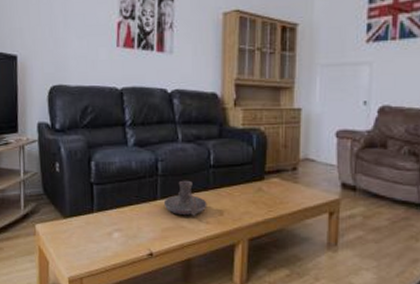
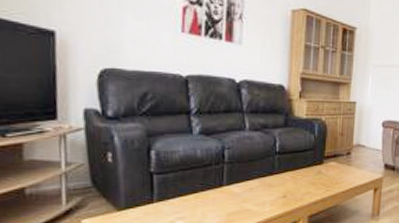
candle holder: present [163,180,207,216] -> none [229,166,272,199]

